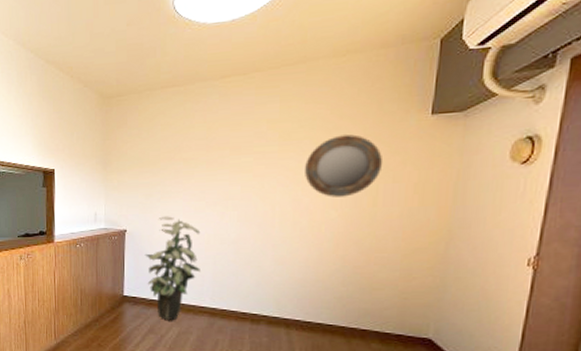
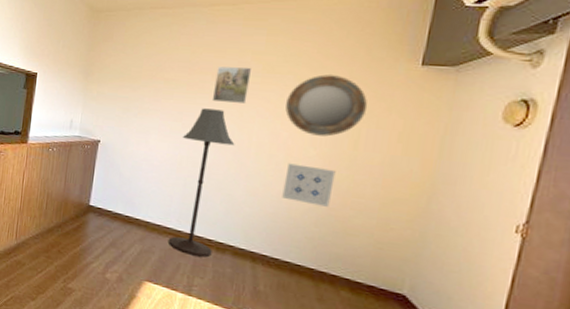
indoor plant: present [144,216,201,320] -> none [114,132,174,237]
floor lamp: none [204,183,259,330] -> present [168,108,235,258]
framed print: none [232,136,269,175] -> present [211,66,252,103]
wall art: none [309,227,358,265] -> present [282,163,336,207]

